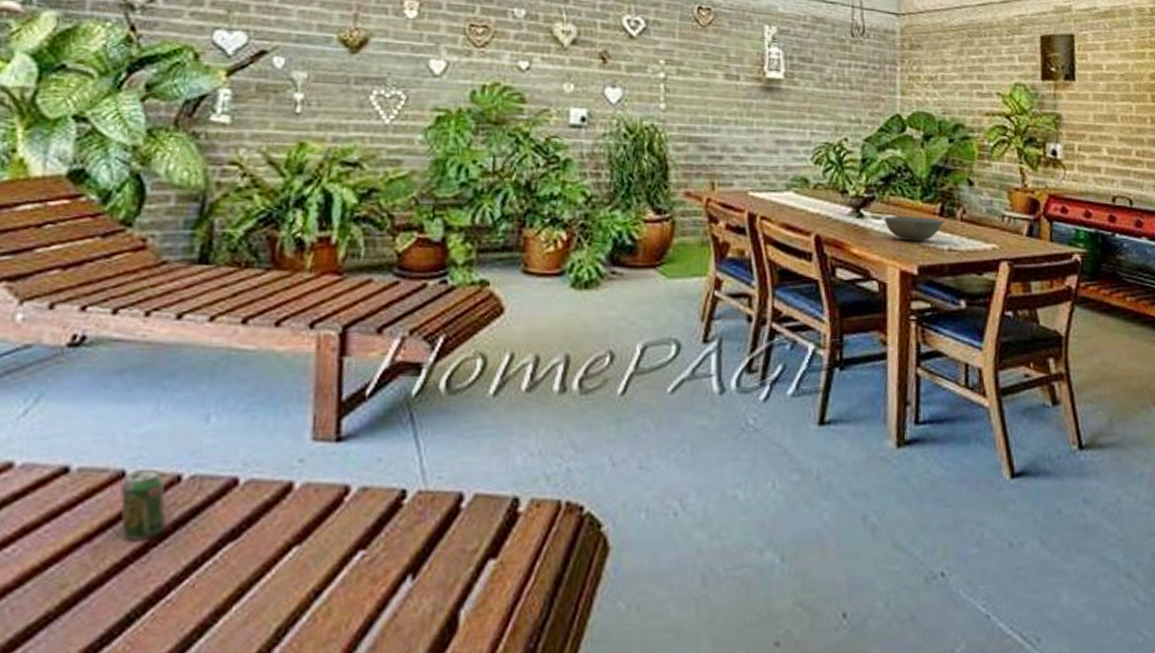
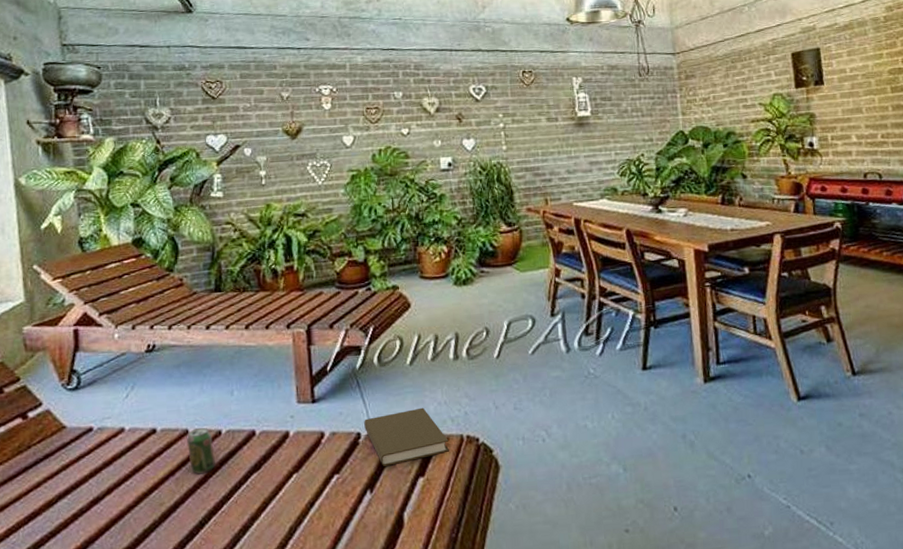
book: none [414,458,539,541] -> present [364,407,449,466]
bowl: present [884,215,943,241] -> none [678,207,725,226]

